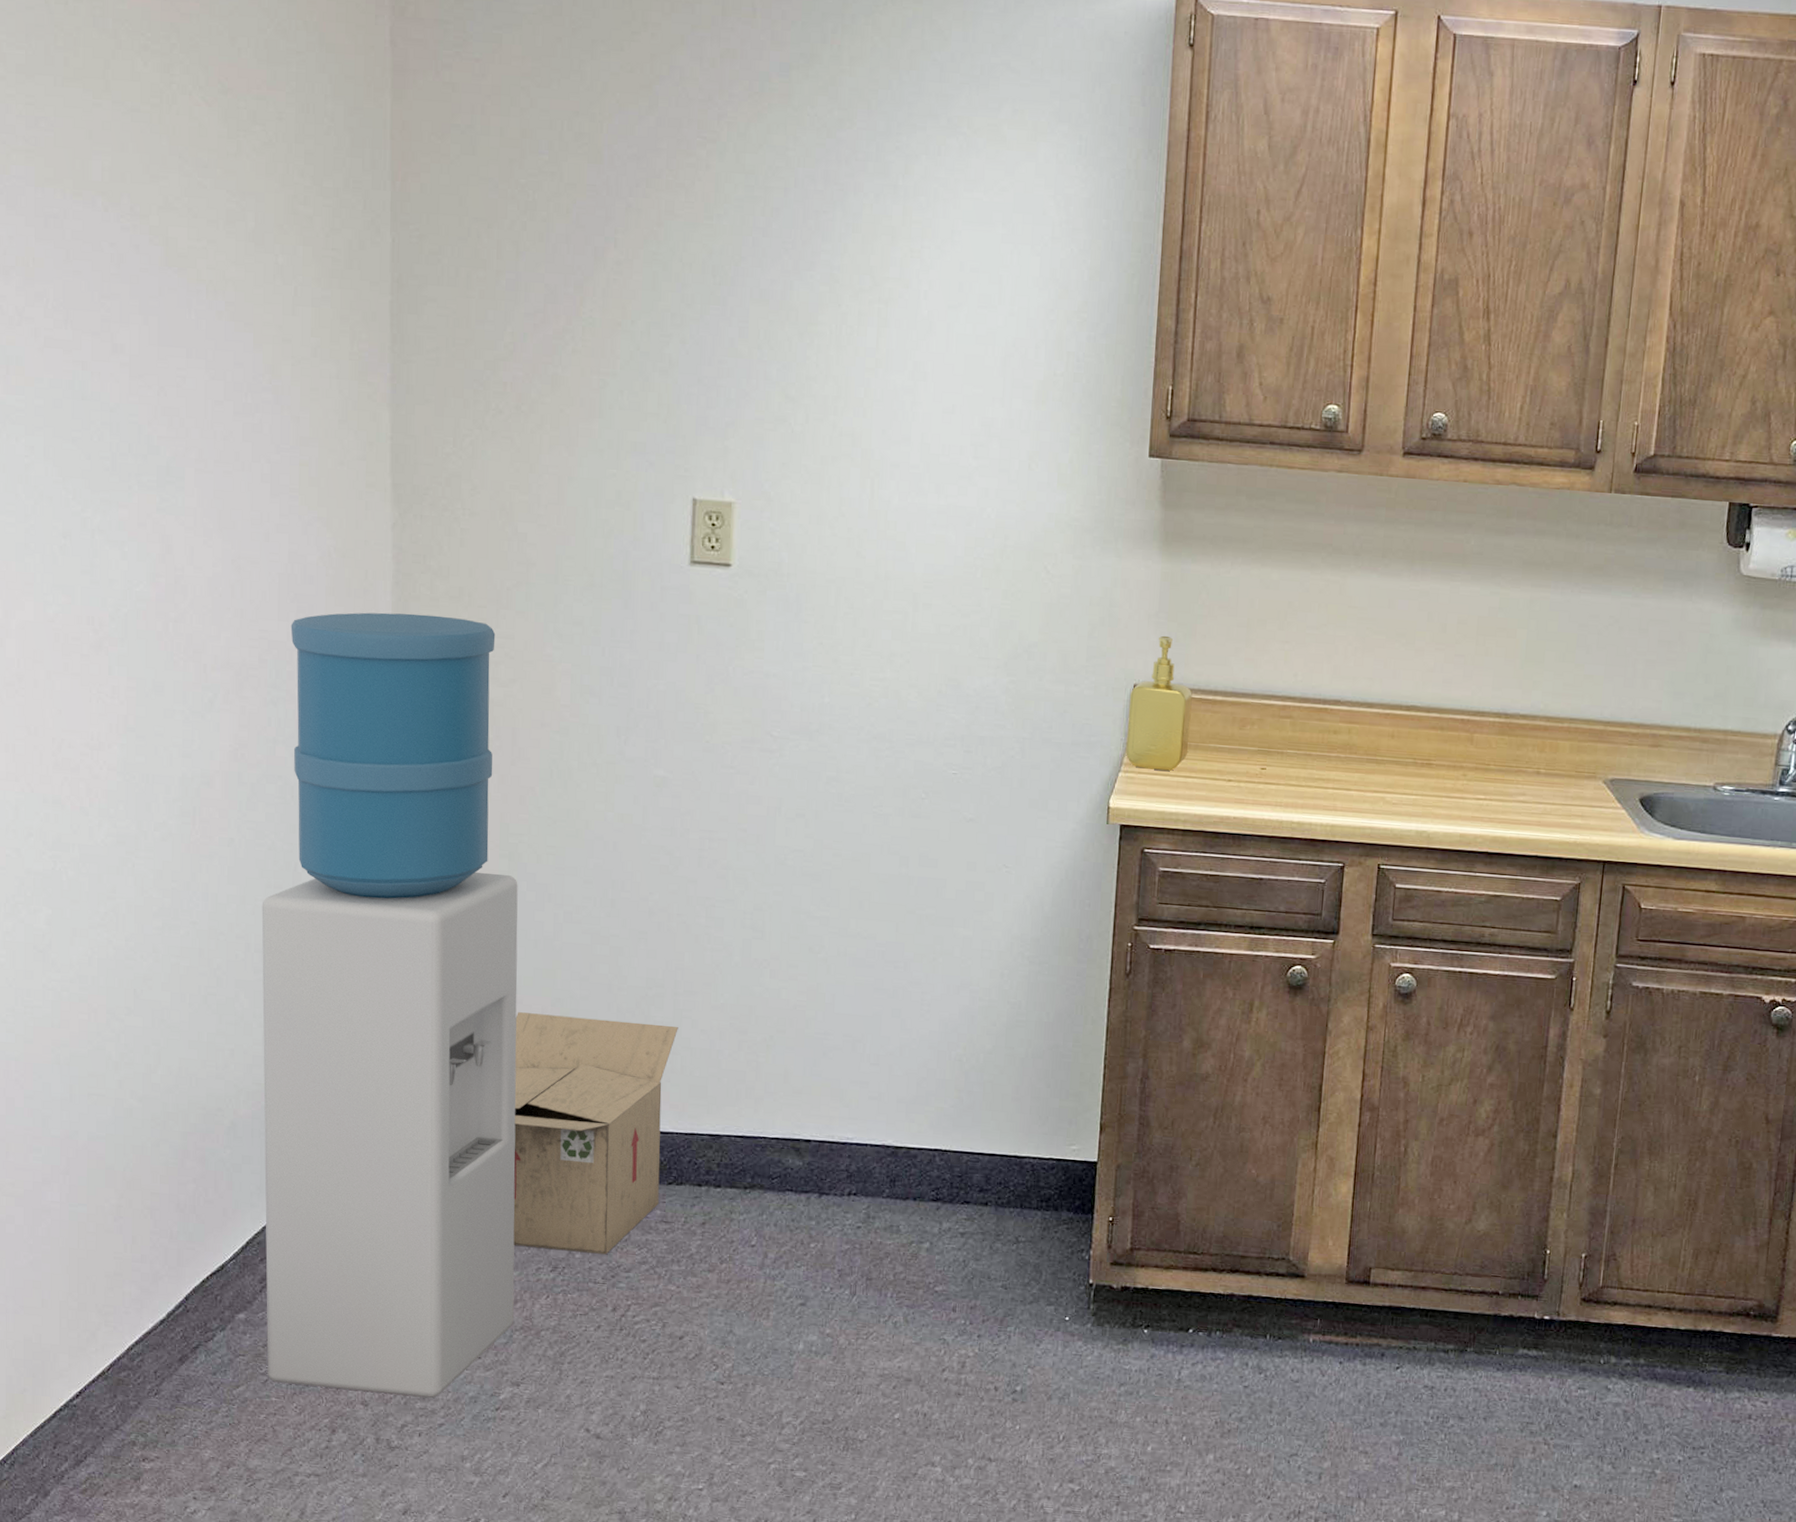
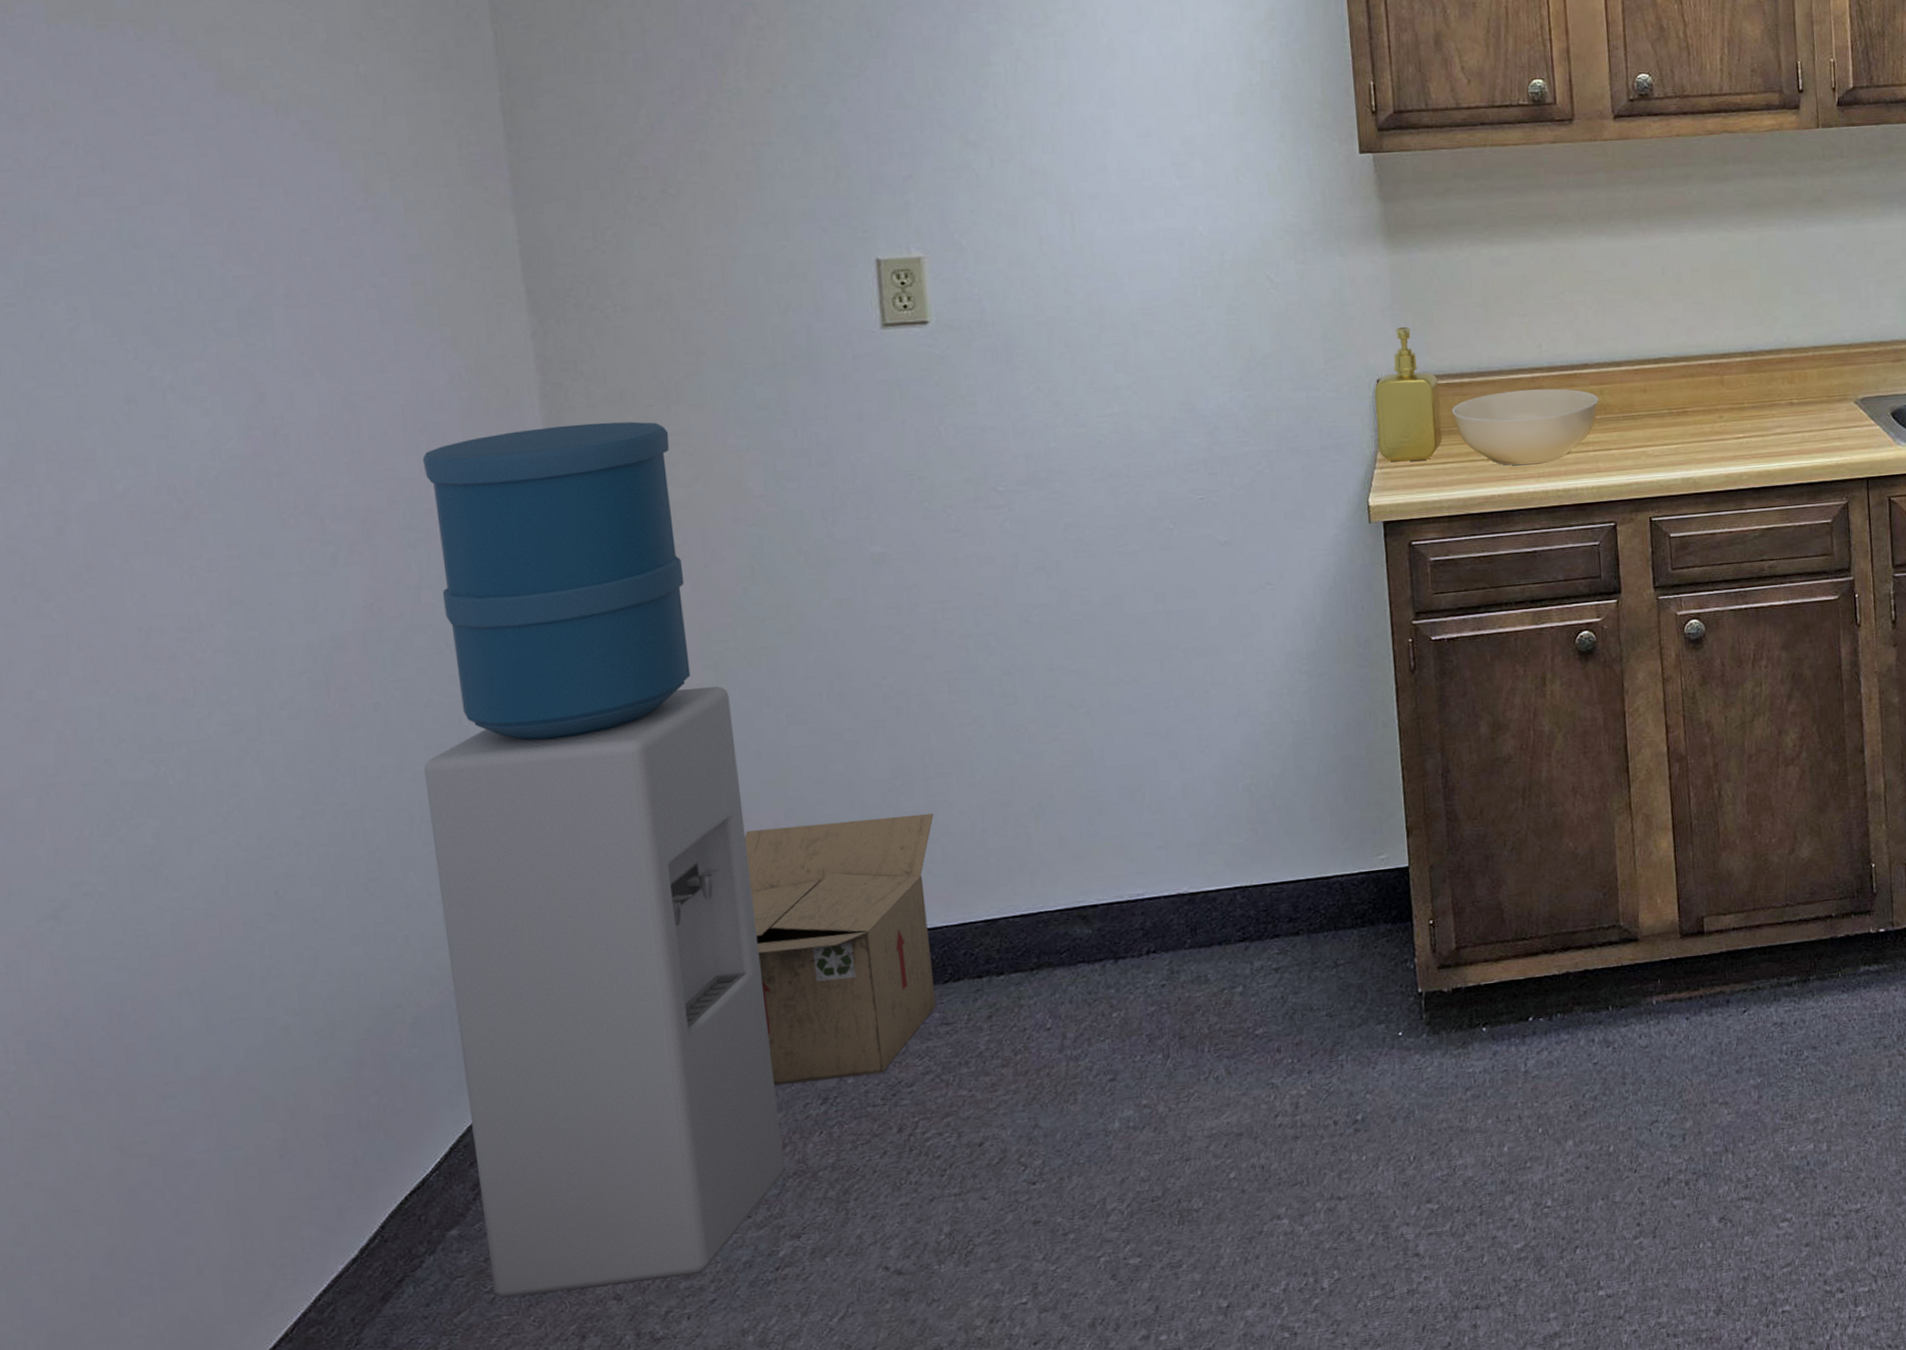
bowl: none [1200,715,1346,793] -> present [1451,388,1599,466]

